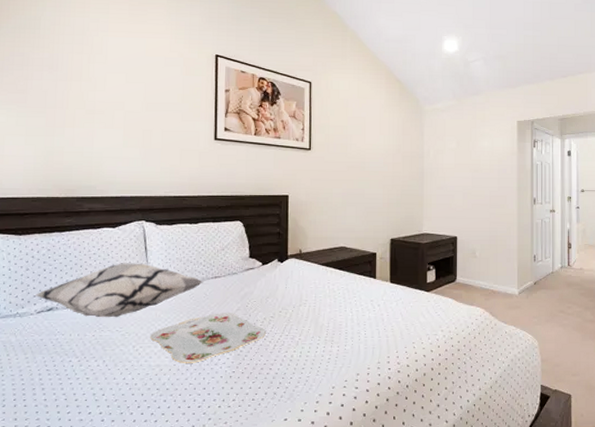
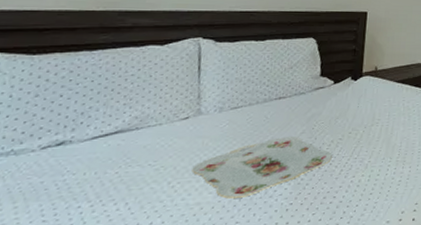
decorative pillow: present [34,263,204,318] -> none [41,84,266,150]

